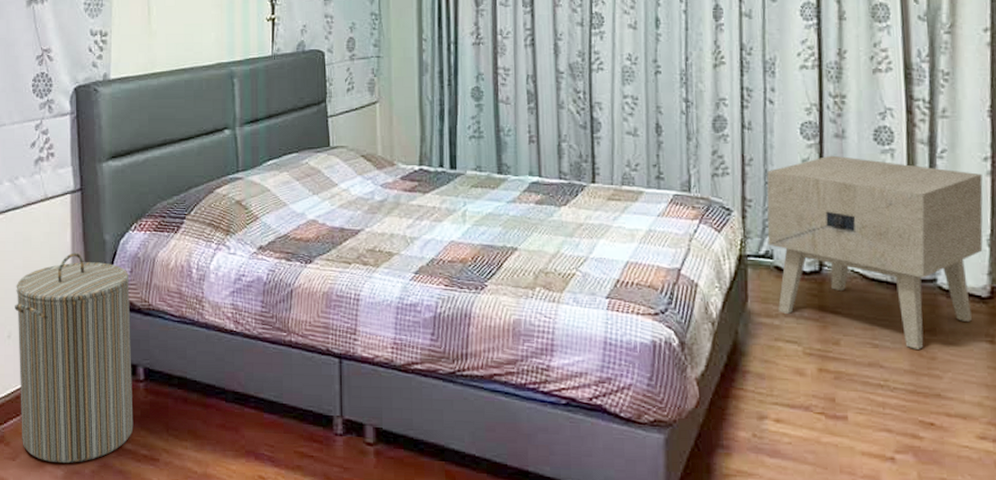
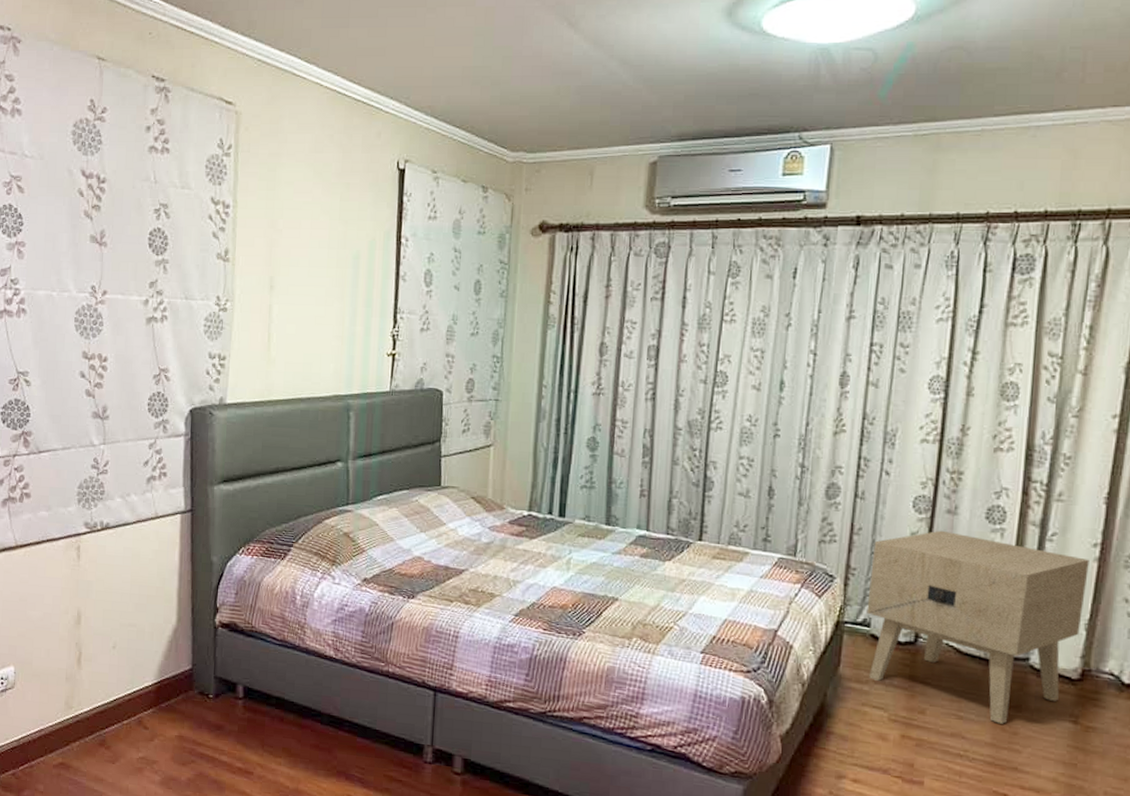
laundry hamper: present [15,252,134,464] -> none [121,571,235,770]

